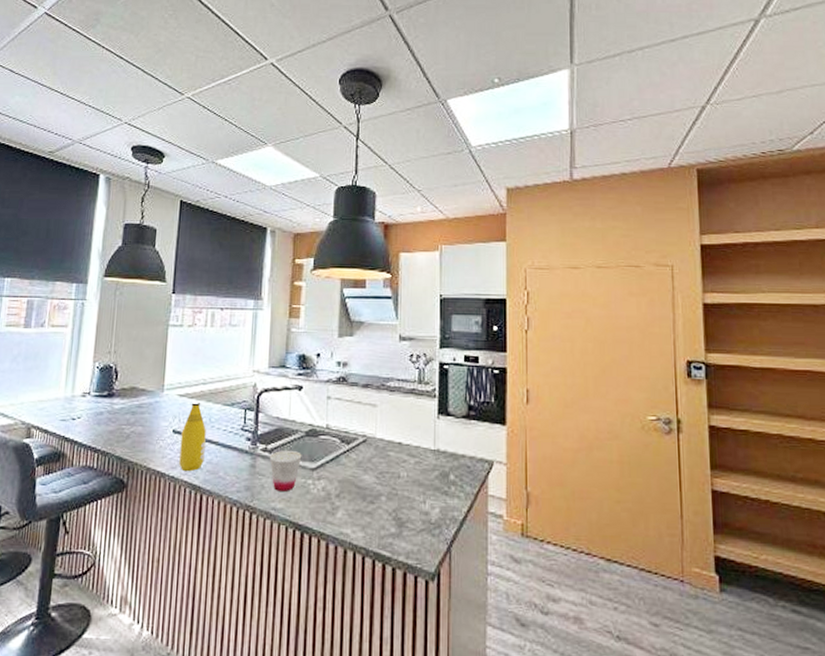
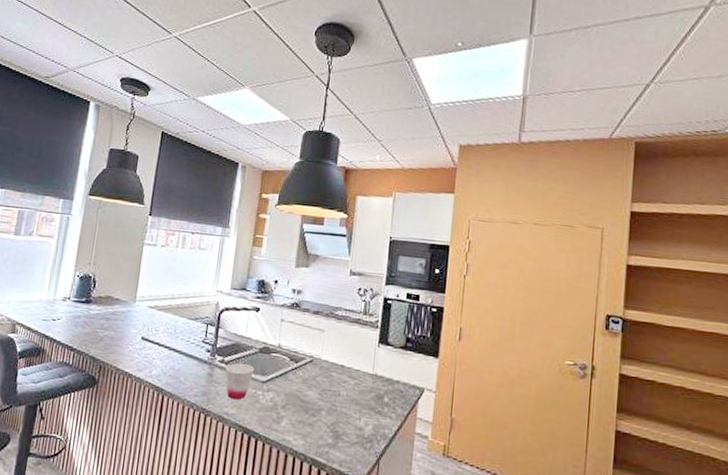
bottle: present [179,401,206,472] -> none [145,313,171,375]

